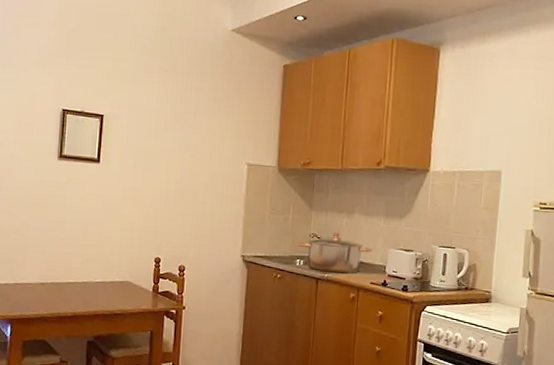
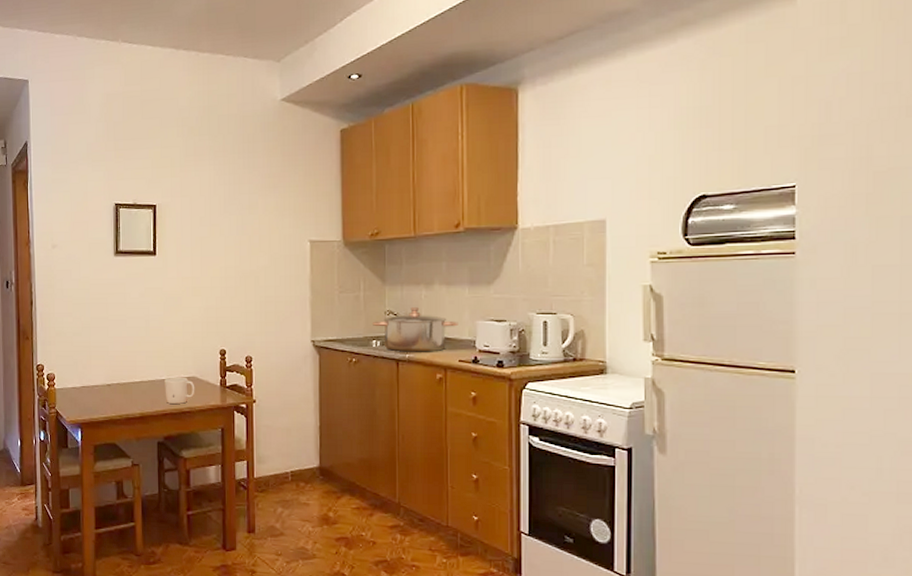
mug: none [98,280,129,307] -> present [165,377,195,405]

